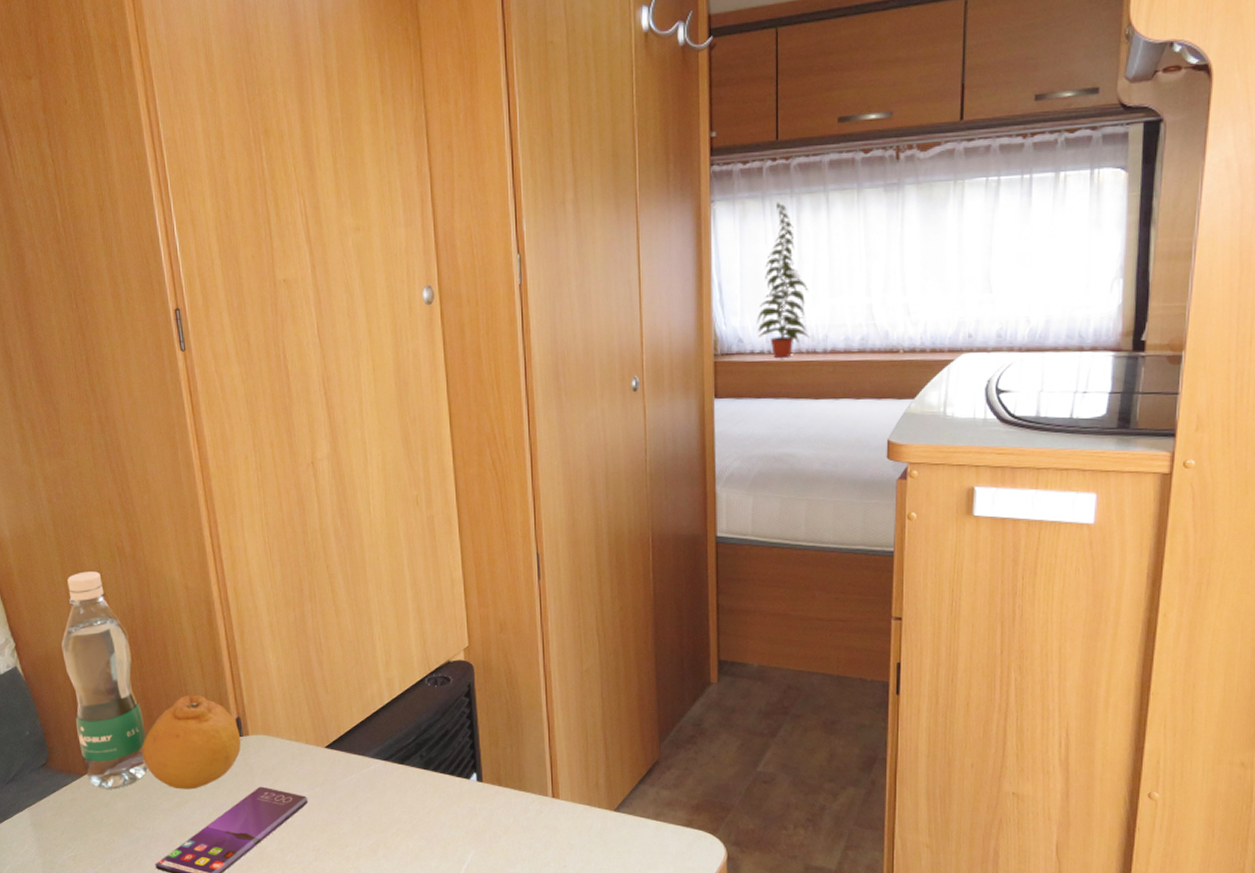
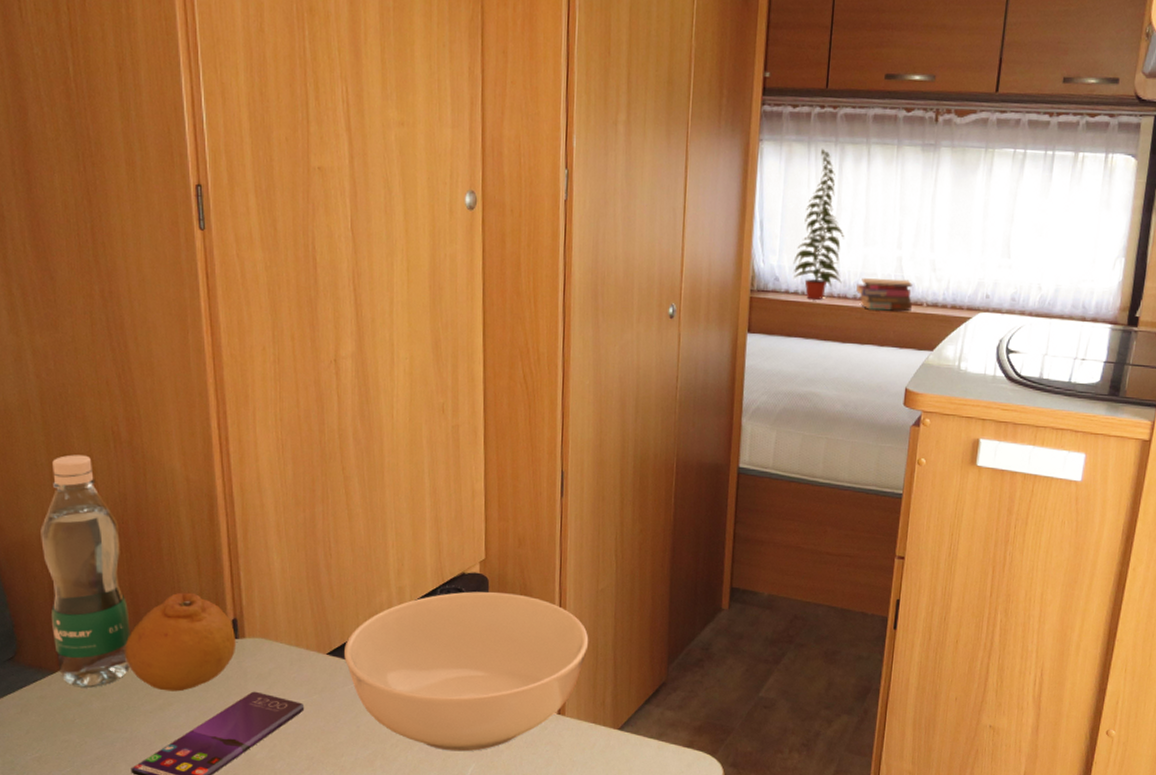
bowl: none [341,679,578,838] -> present [344,591,589,752]
books: none [826,327,887,362] -> present [856,278,912,311]

